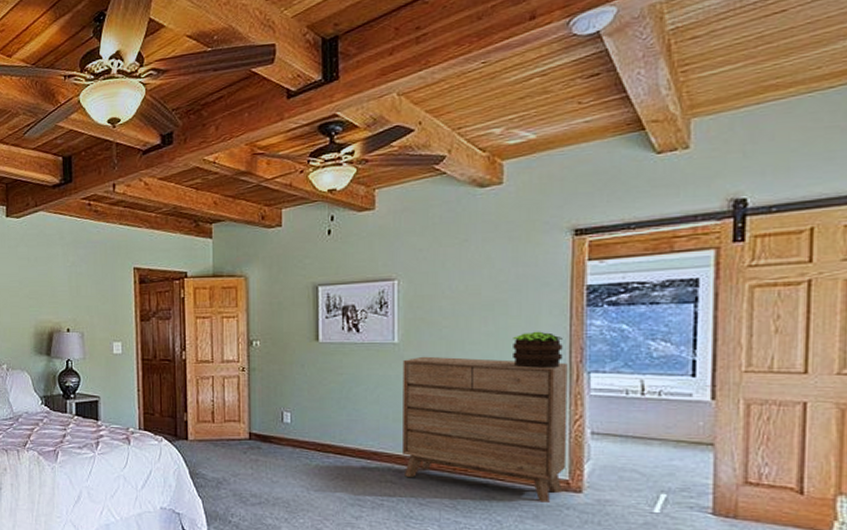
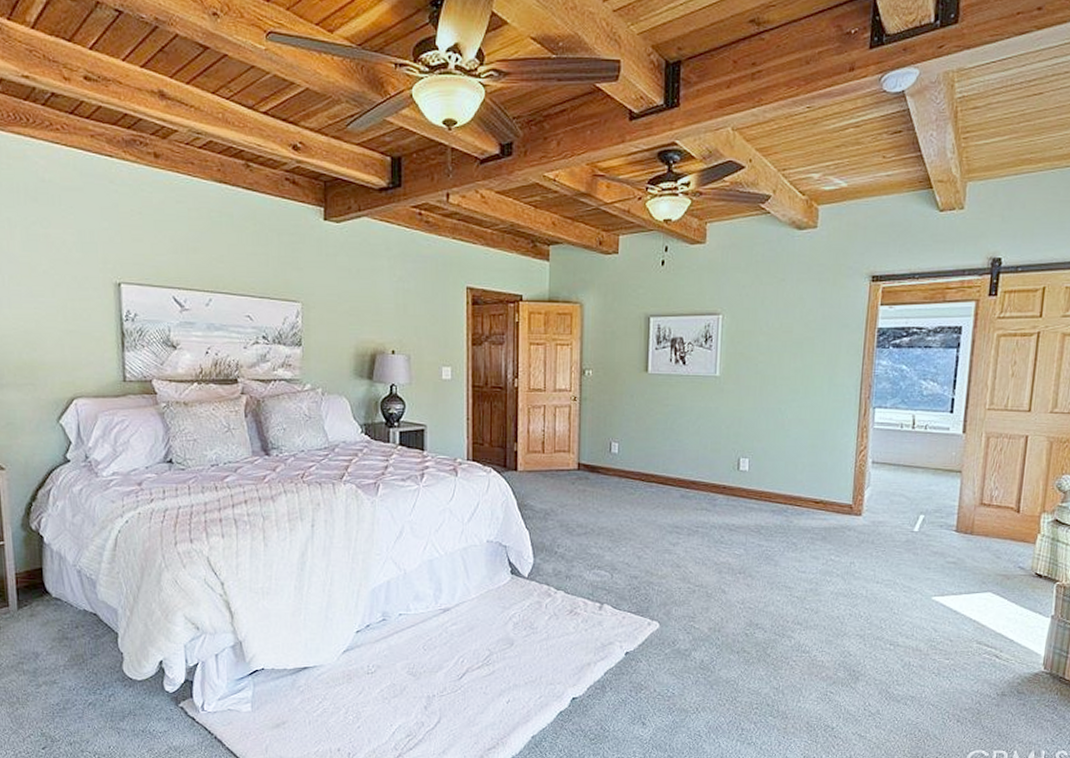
dresser: present [401,356,568,503] -> none [717,389,858,525]
potted plant: present [513,331,563,368] -> none [815,369,856,403]

